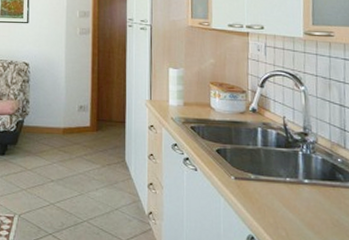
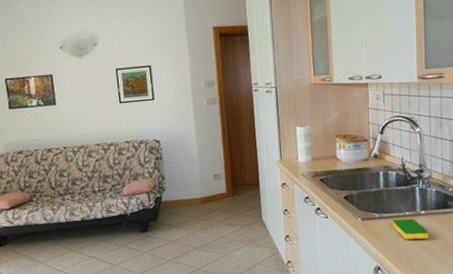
dish sponge: none [269,183,313,213] -> present [392,218,429,240]

